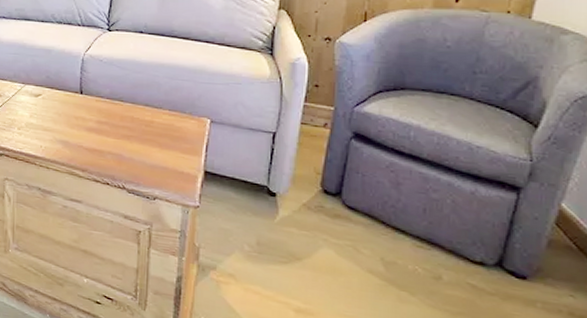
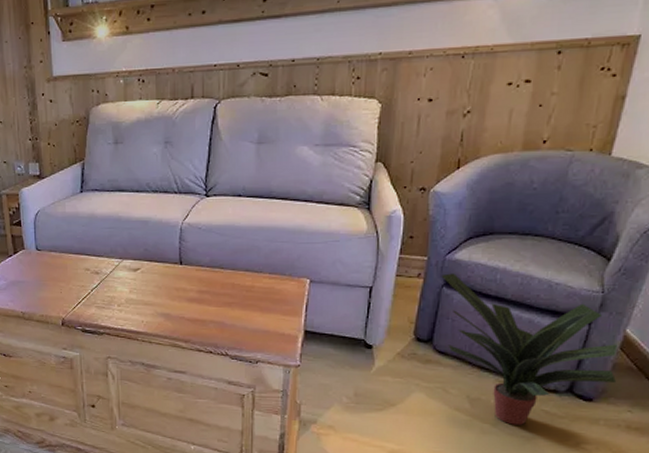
potted plant: none [349,126,554,298] -> present [441,273,617,425]

